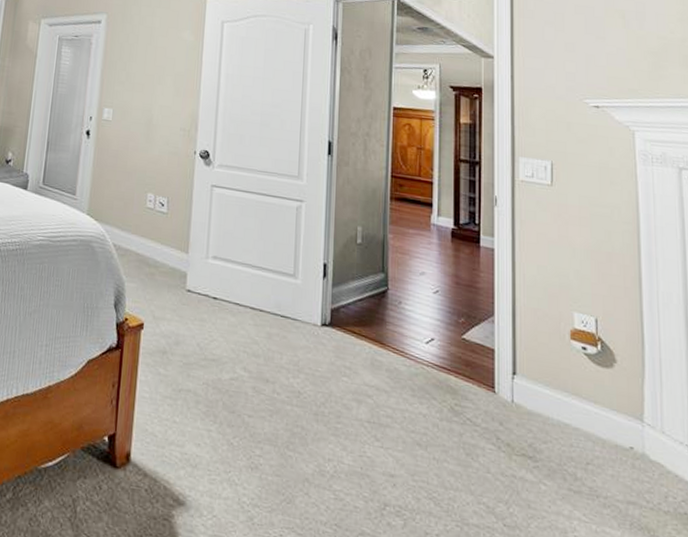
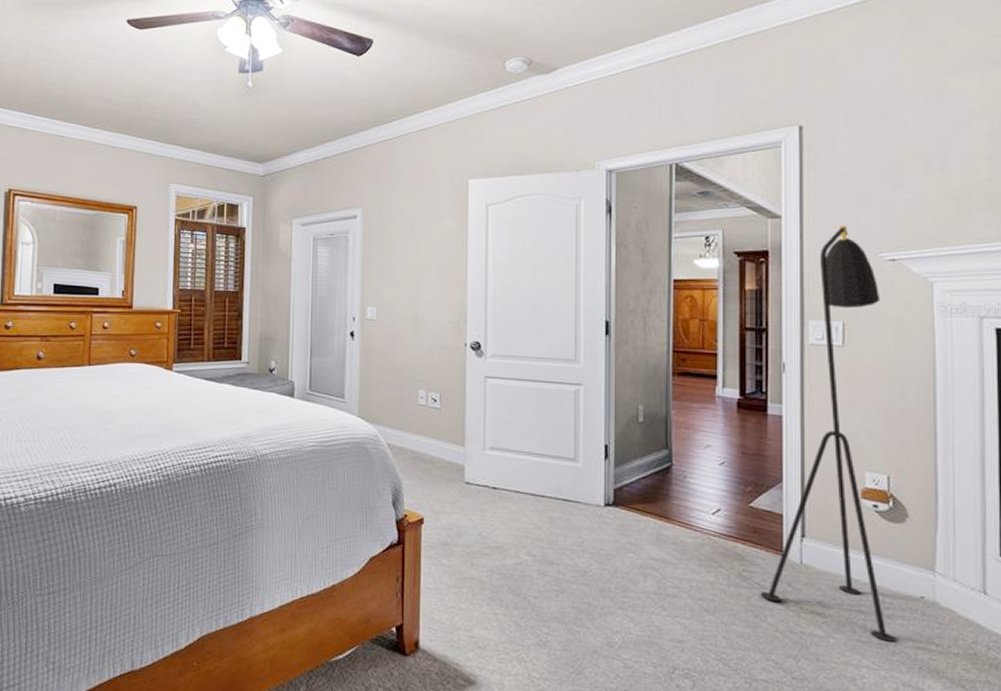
floor lamp: none [472,69,606,494] -> present [760,225,896,642]

